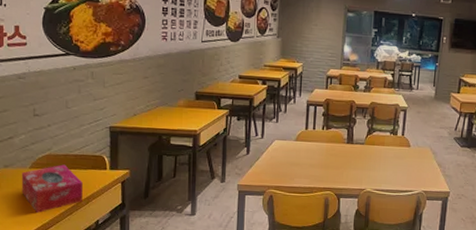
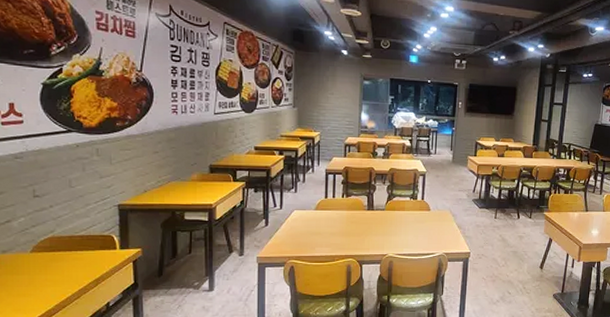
tissue box: present [21,164,83,214] -> none [21,246,91,300]

